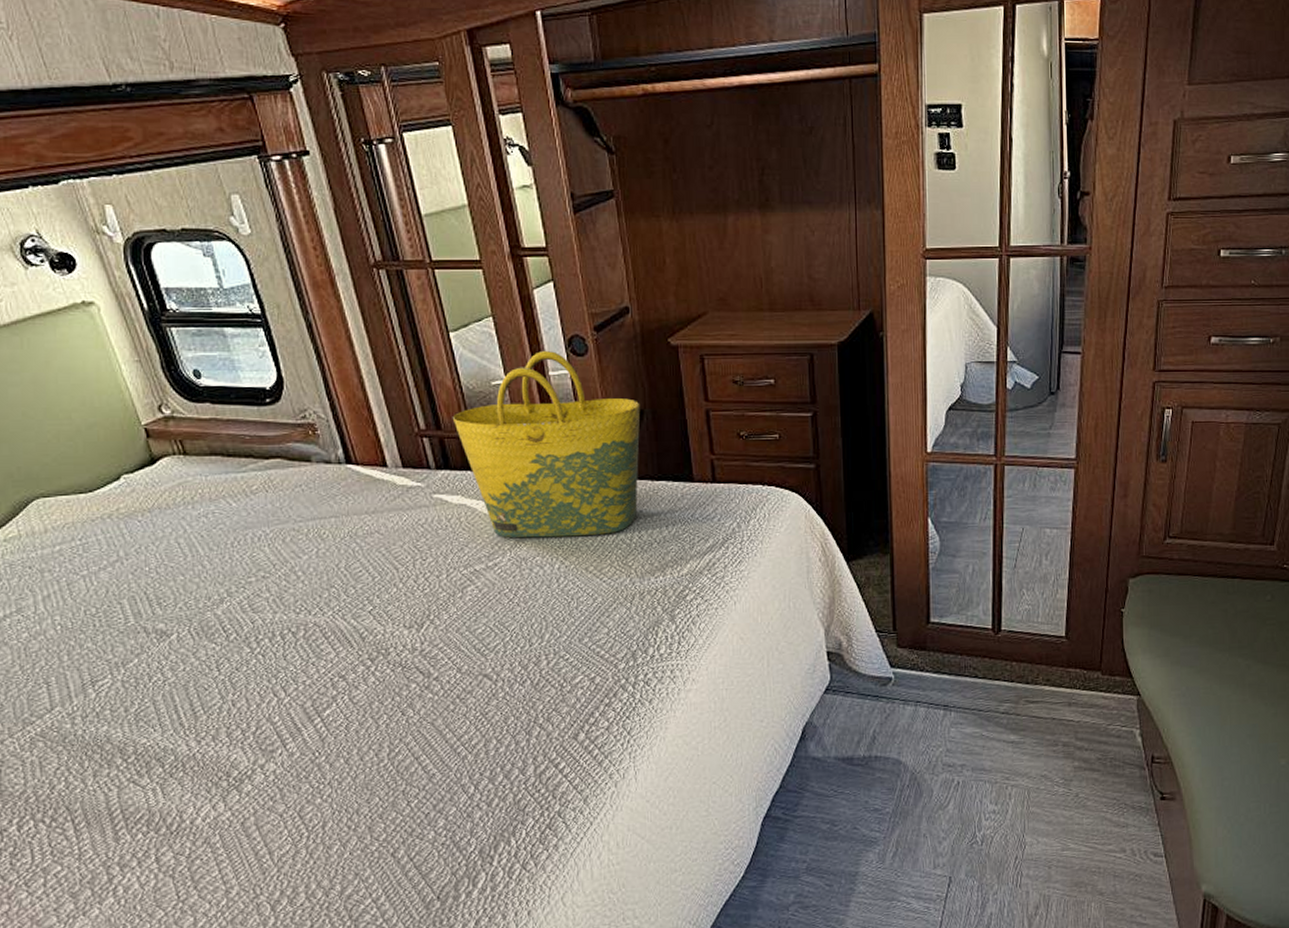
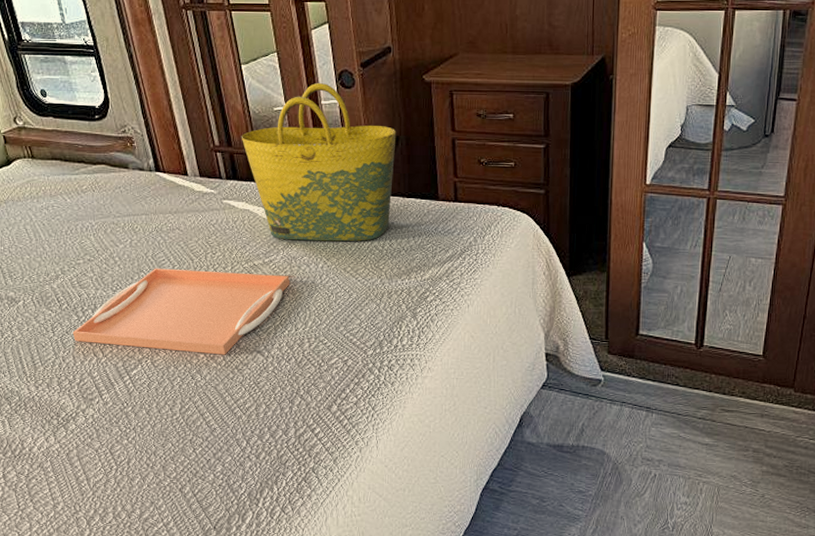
serving tray: none [244,580,521,683] -> present [72,268,291,355]

